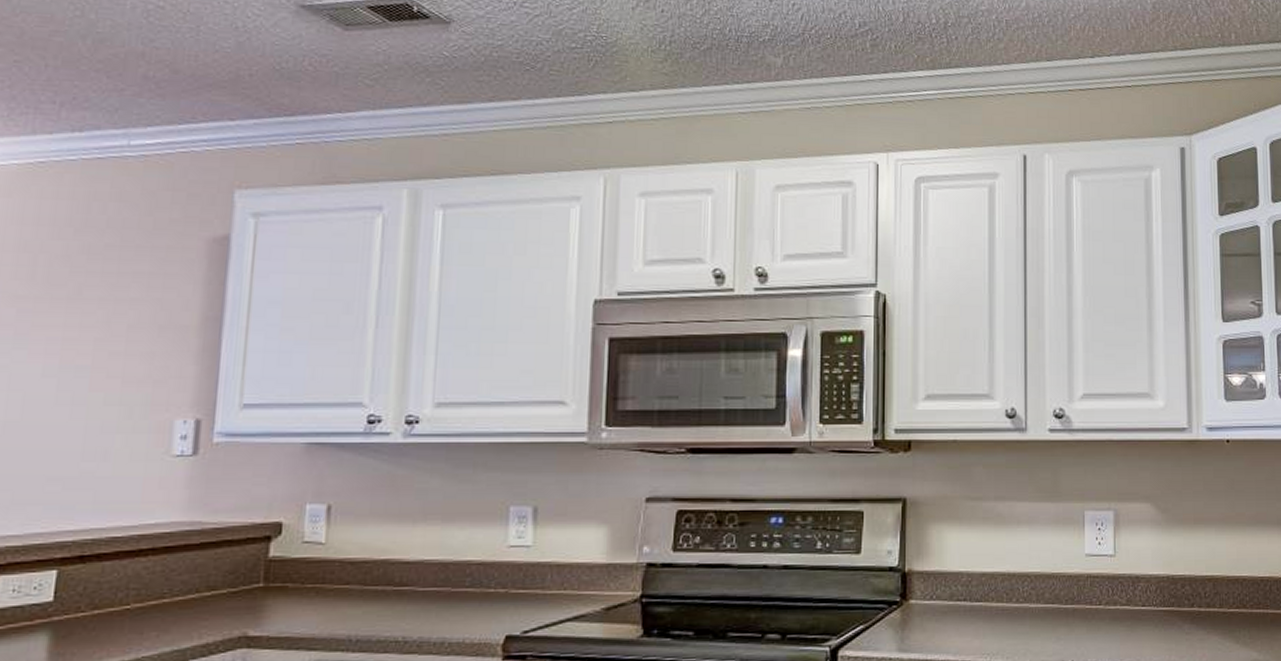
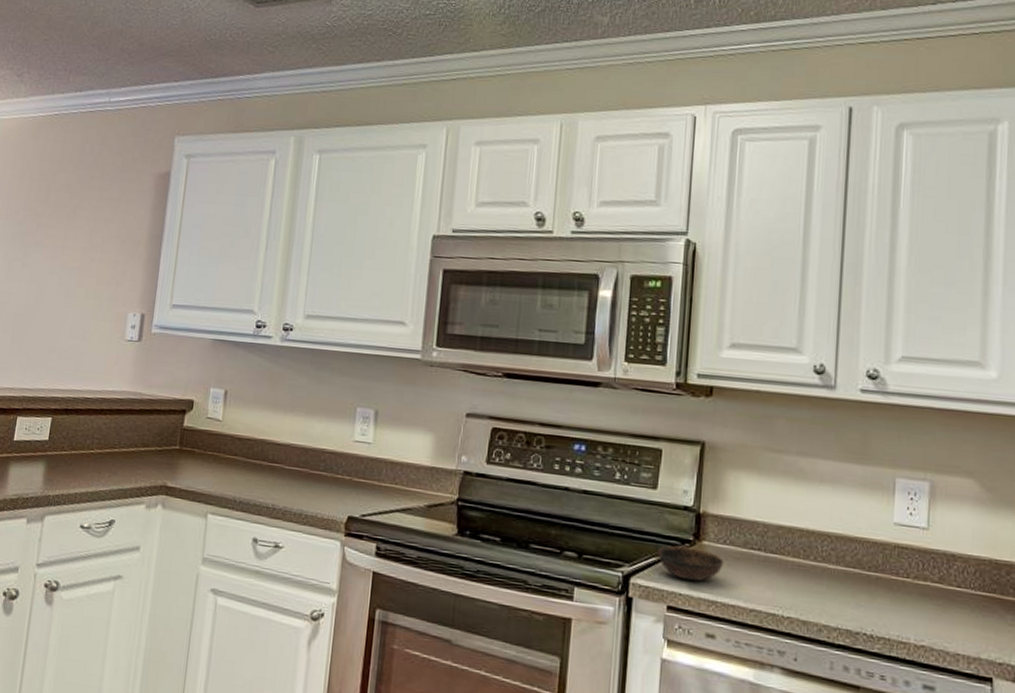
bowl: none [865,608,932,643] -> present [658,545,725,582]

